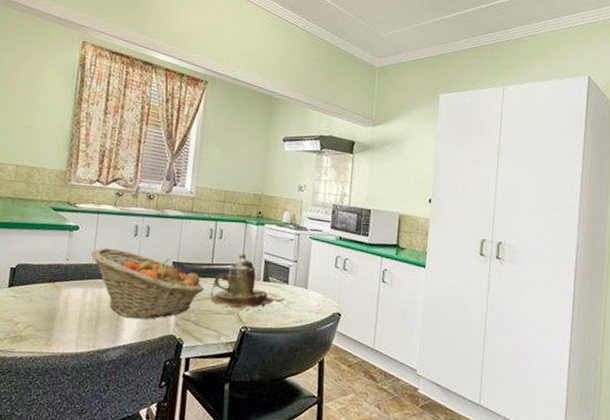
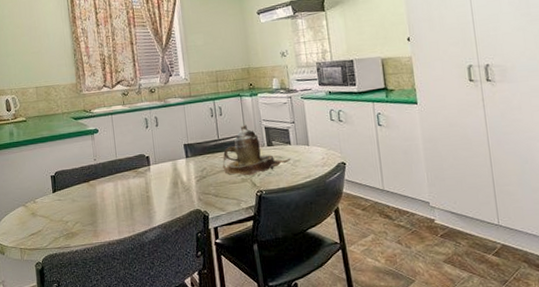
fruit basket: present [91,247,204,319] -> none [113,142,216,202]

